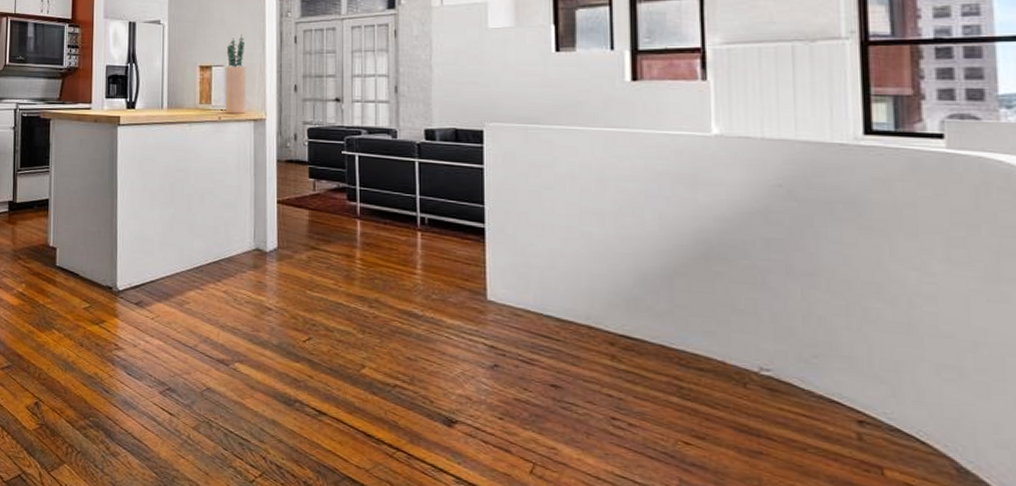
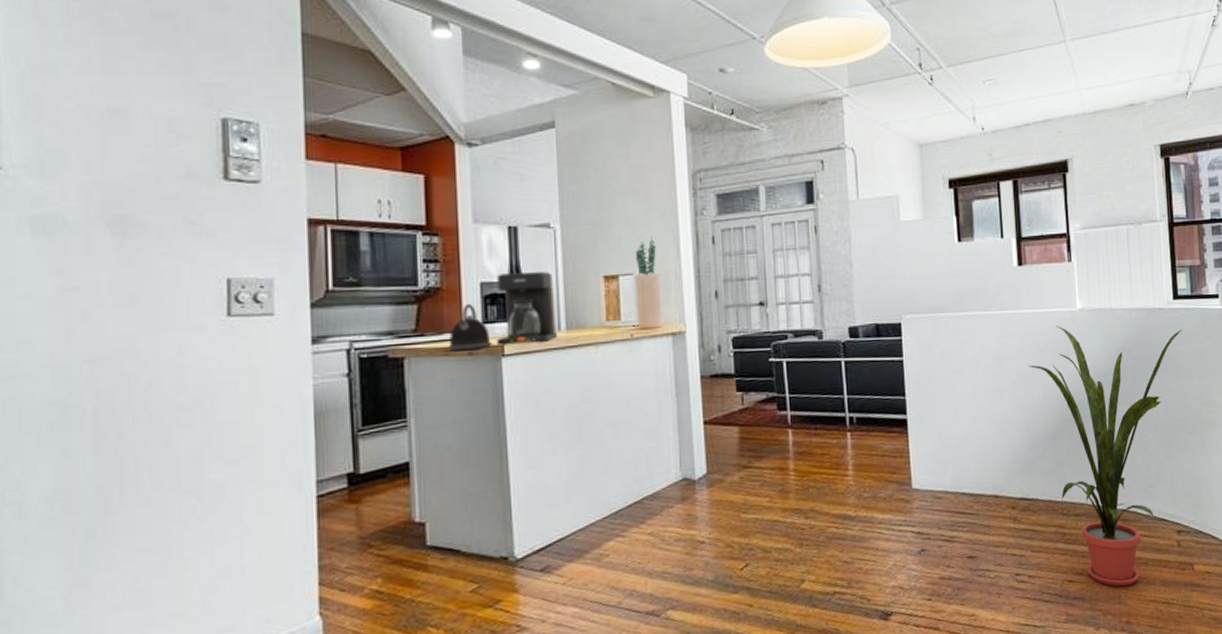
kettle: none [81,81,111,119] -> present [448,303,491,352]
coffee maker: none [114,59,161,118] -> present [496,272,558,346]
house plant: none [639,149,878,470] -> present [1028,325,1182,587]

